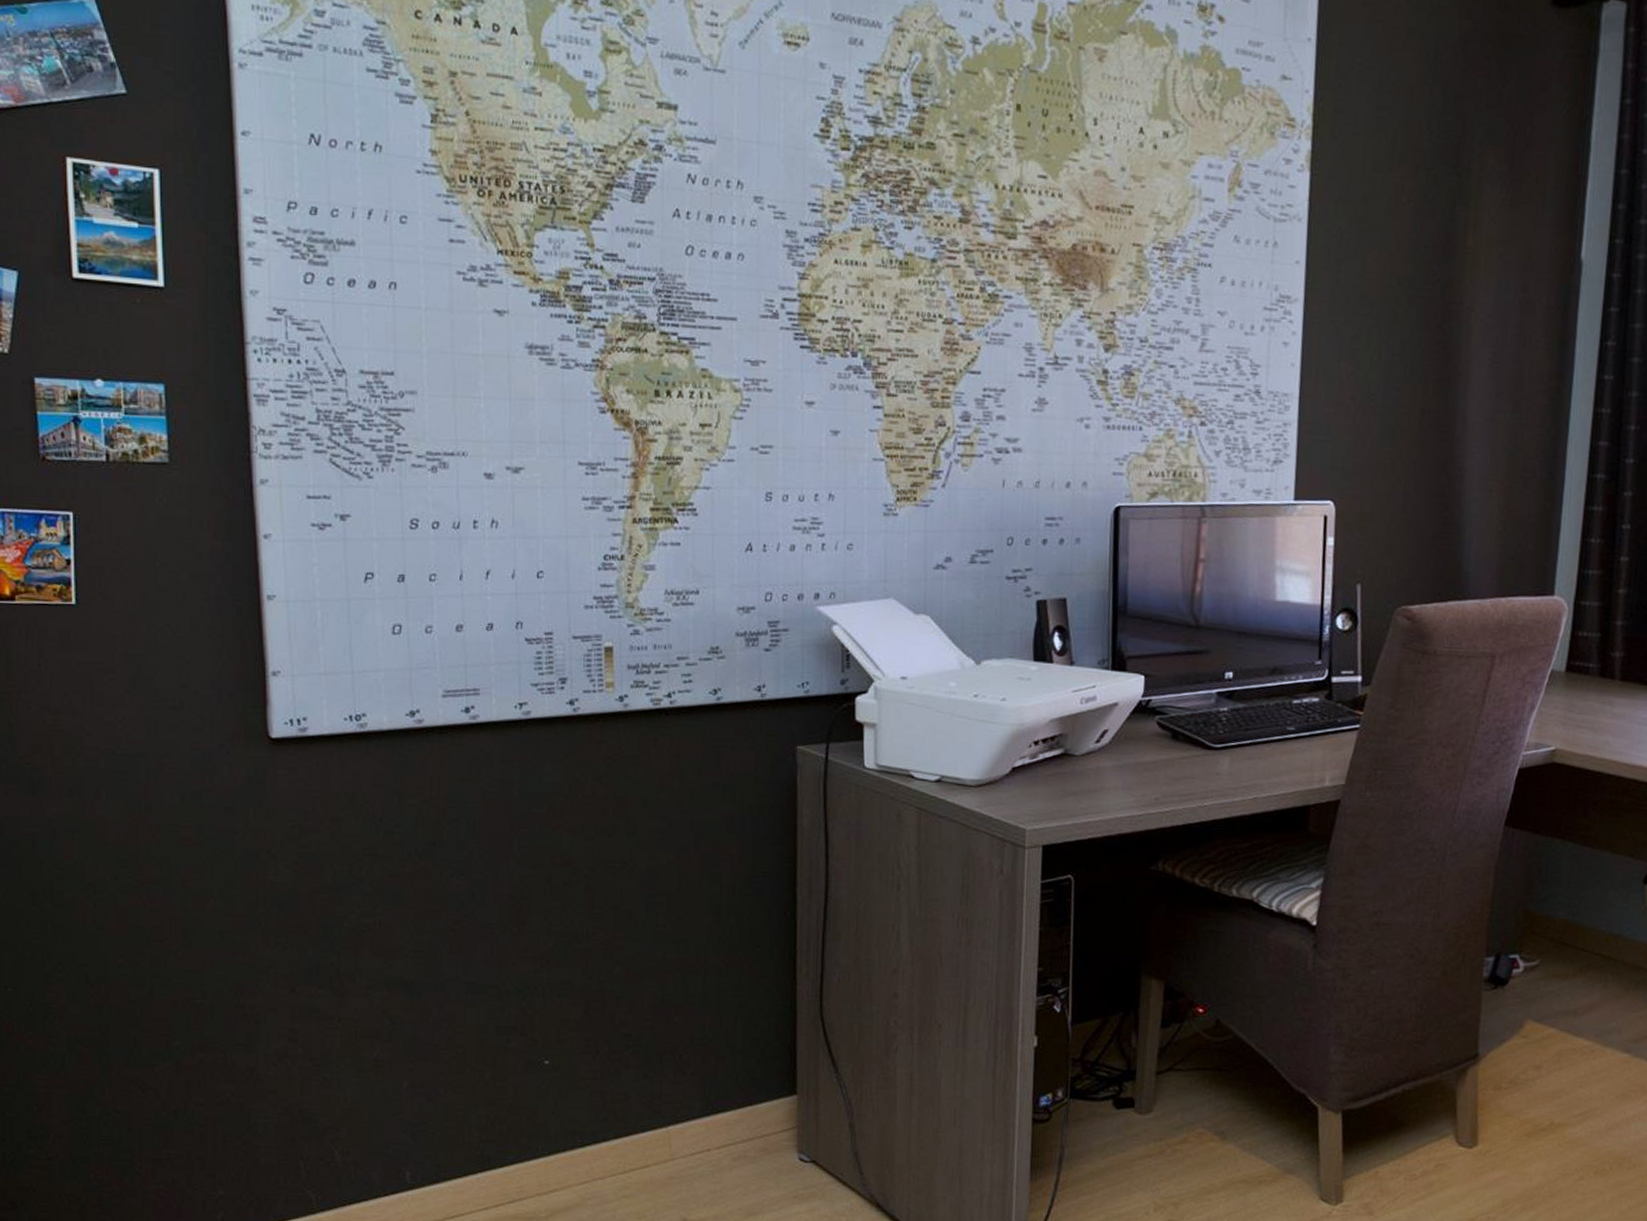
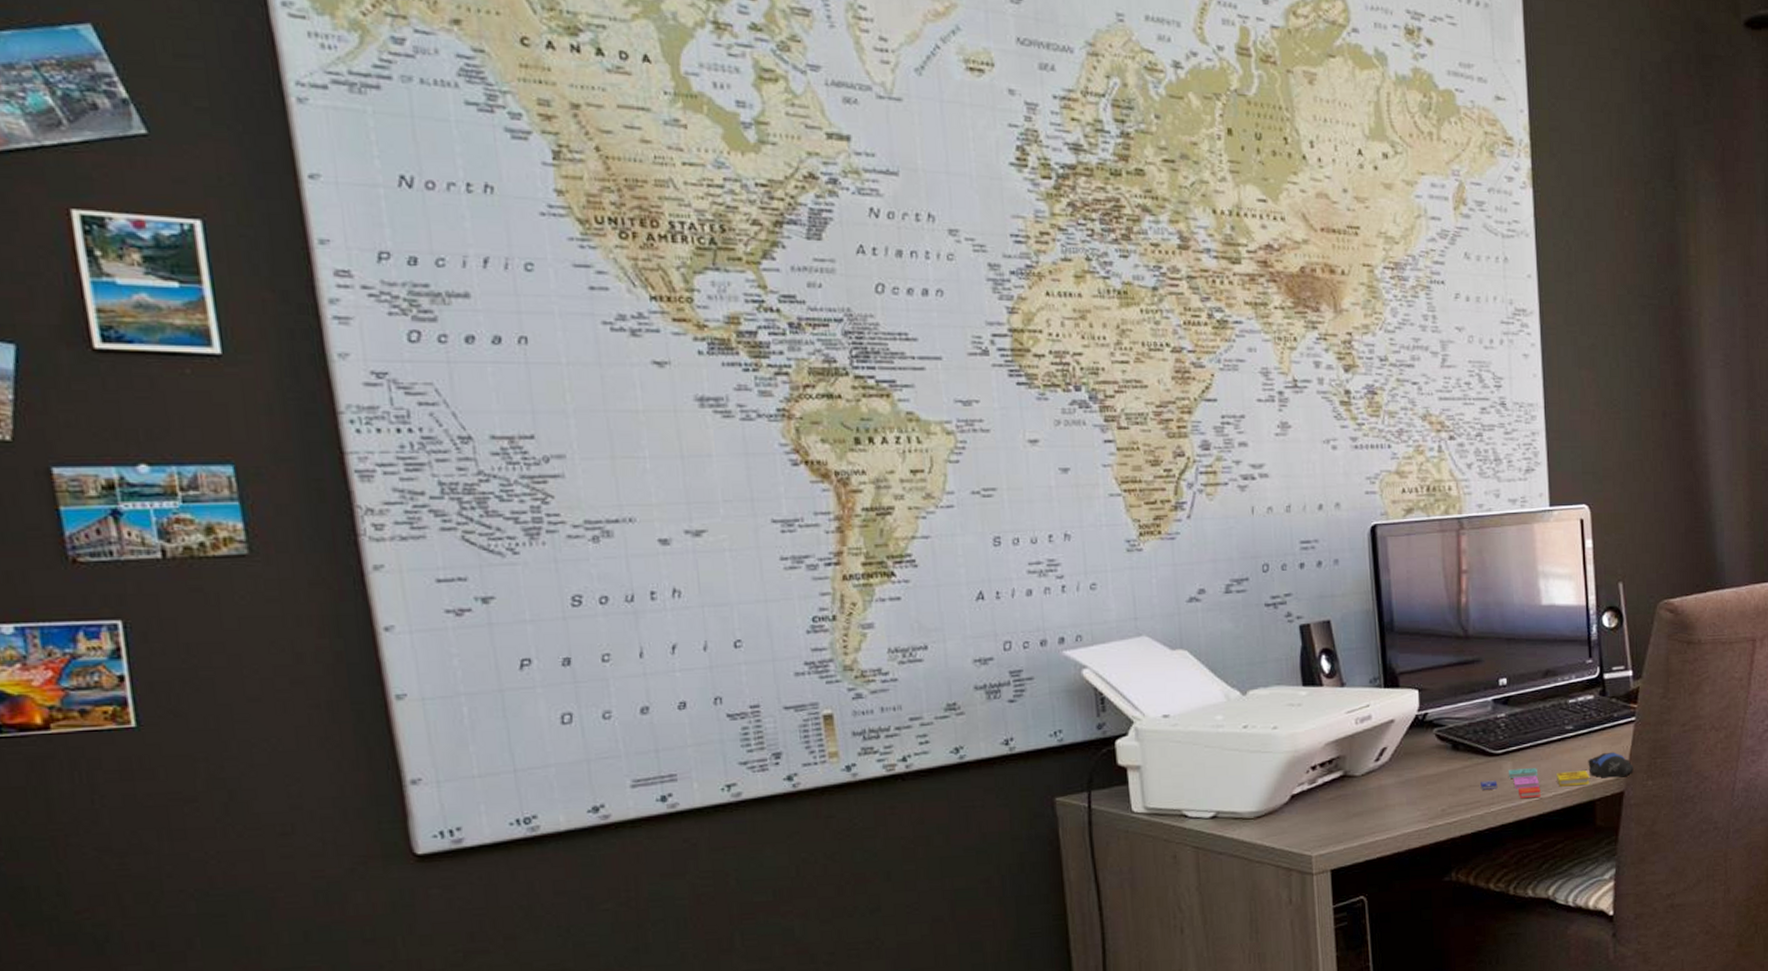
books: none [1196,765,1307,796] -> present [1481,768,1590,798]
computer mouse: none [1306,758,1353,785] -> present [1588,751,1633,778]

